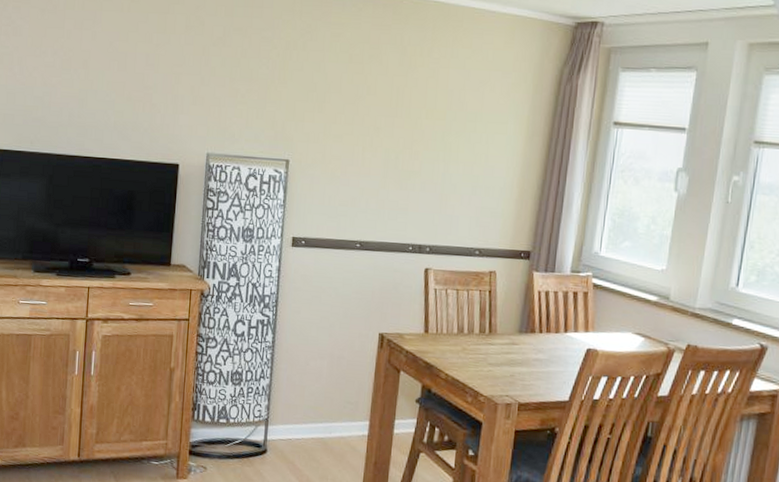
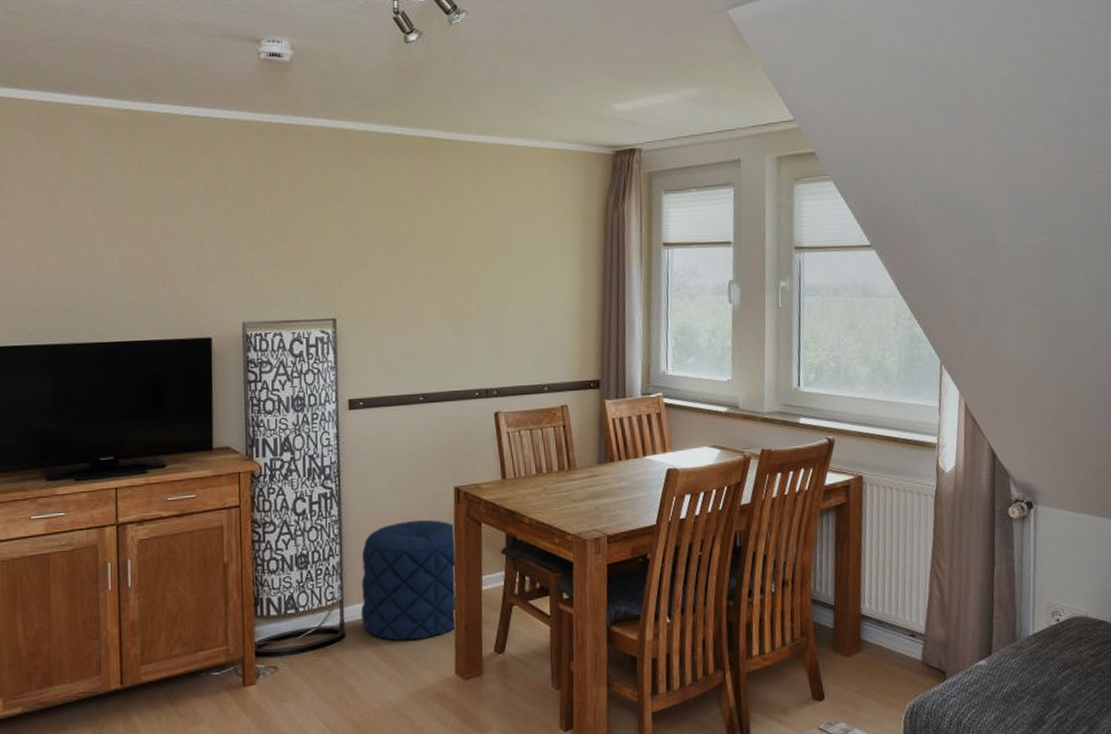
pouf: none [282,357,375,468] -> present [360,519,457,641]

